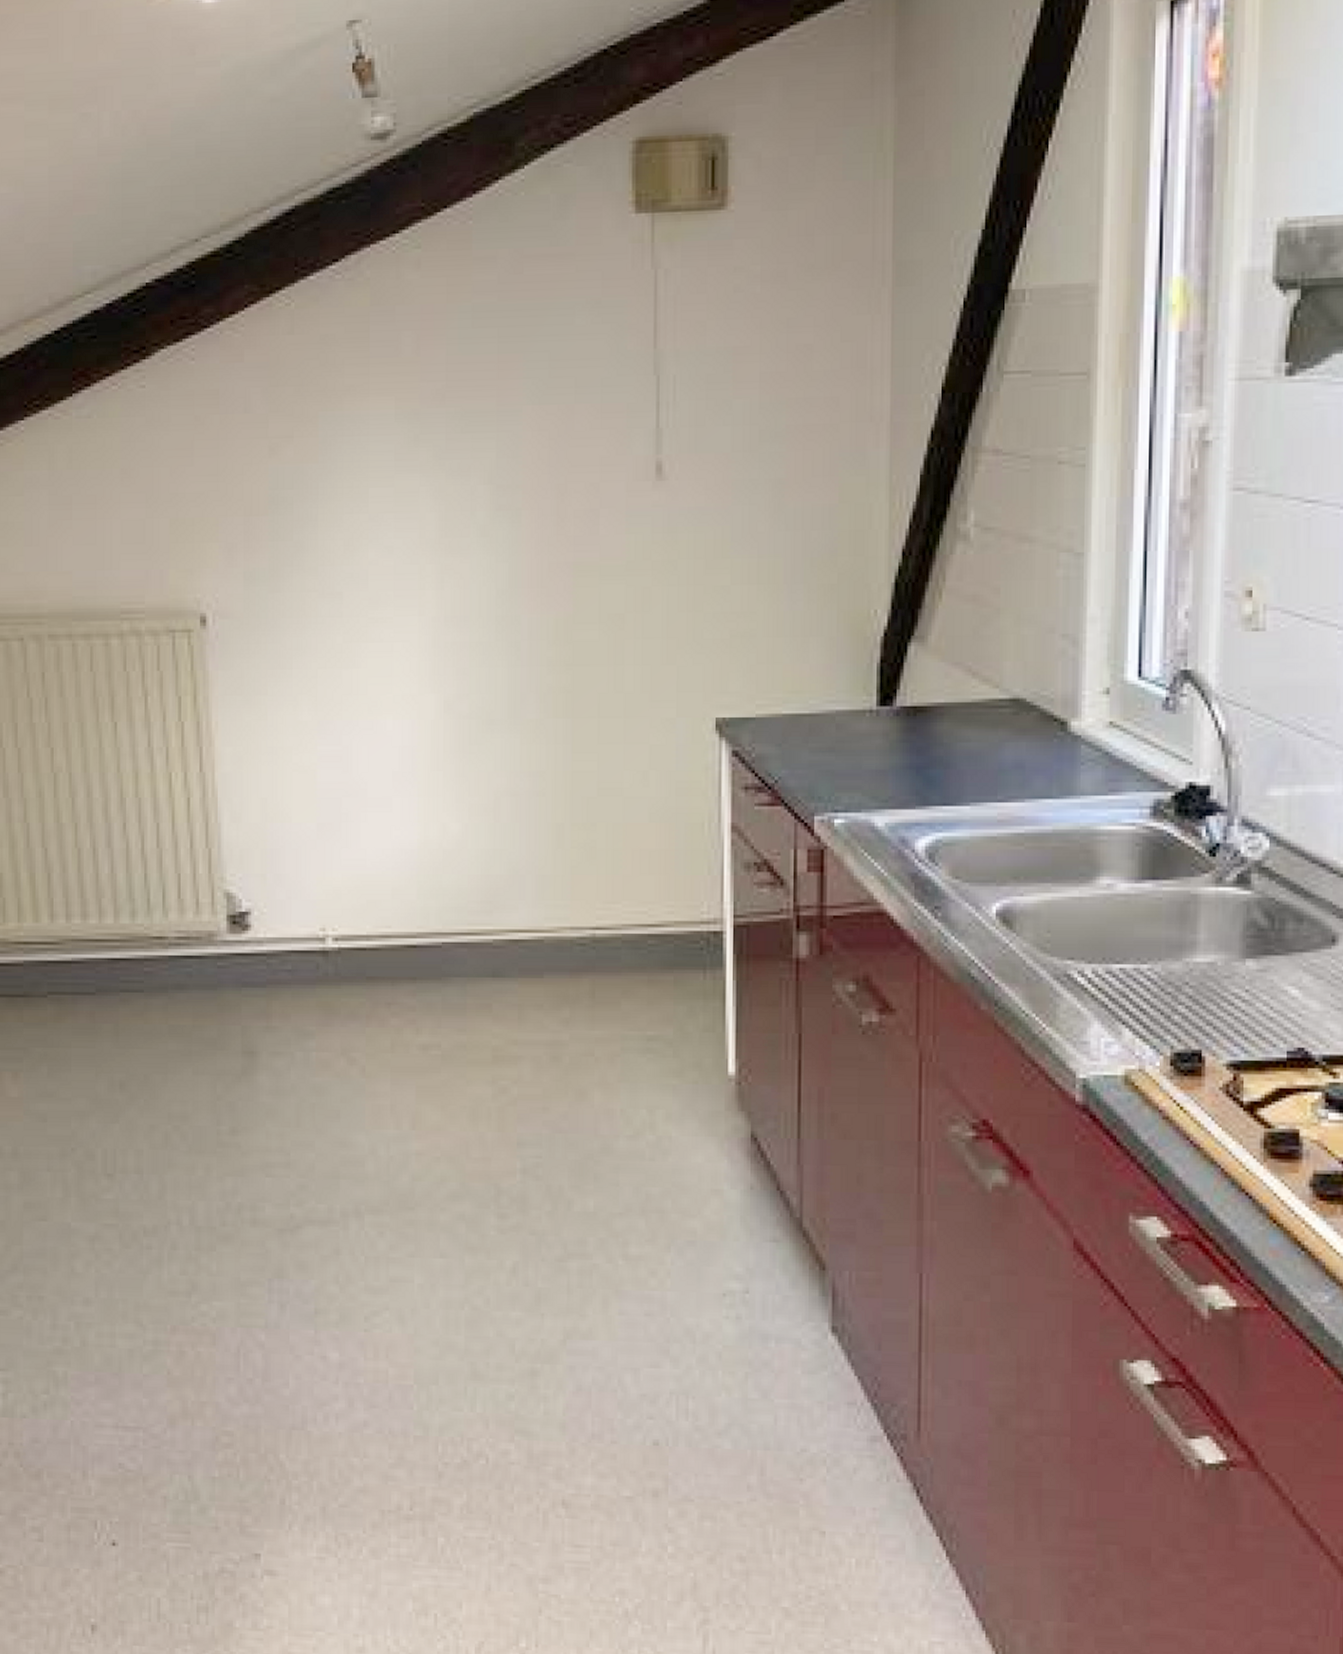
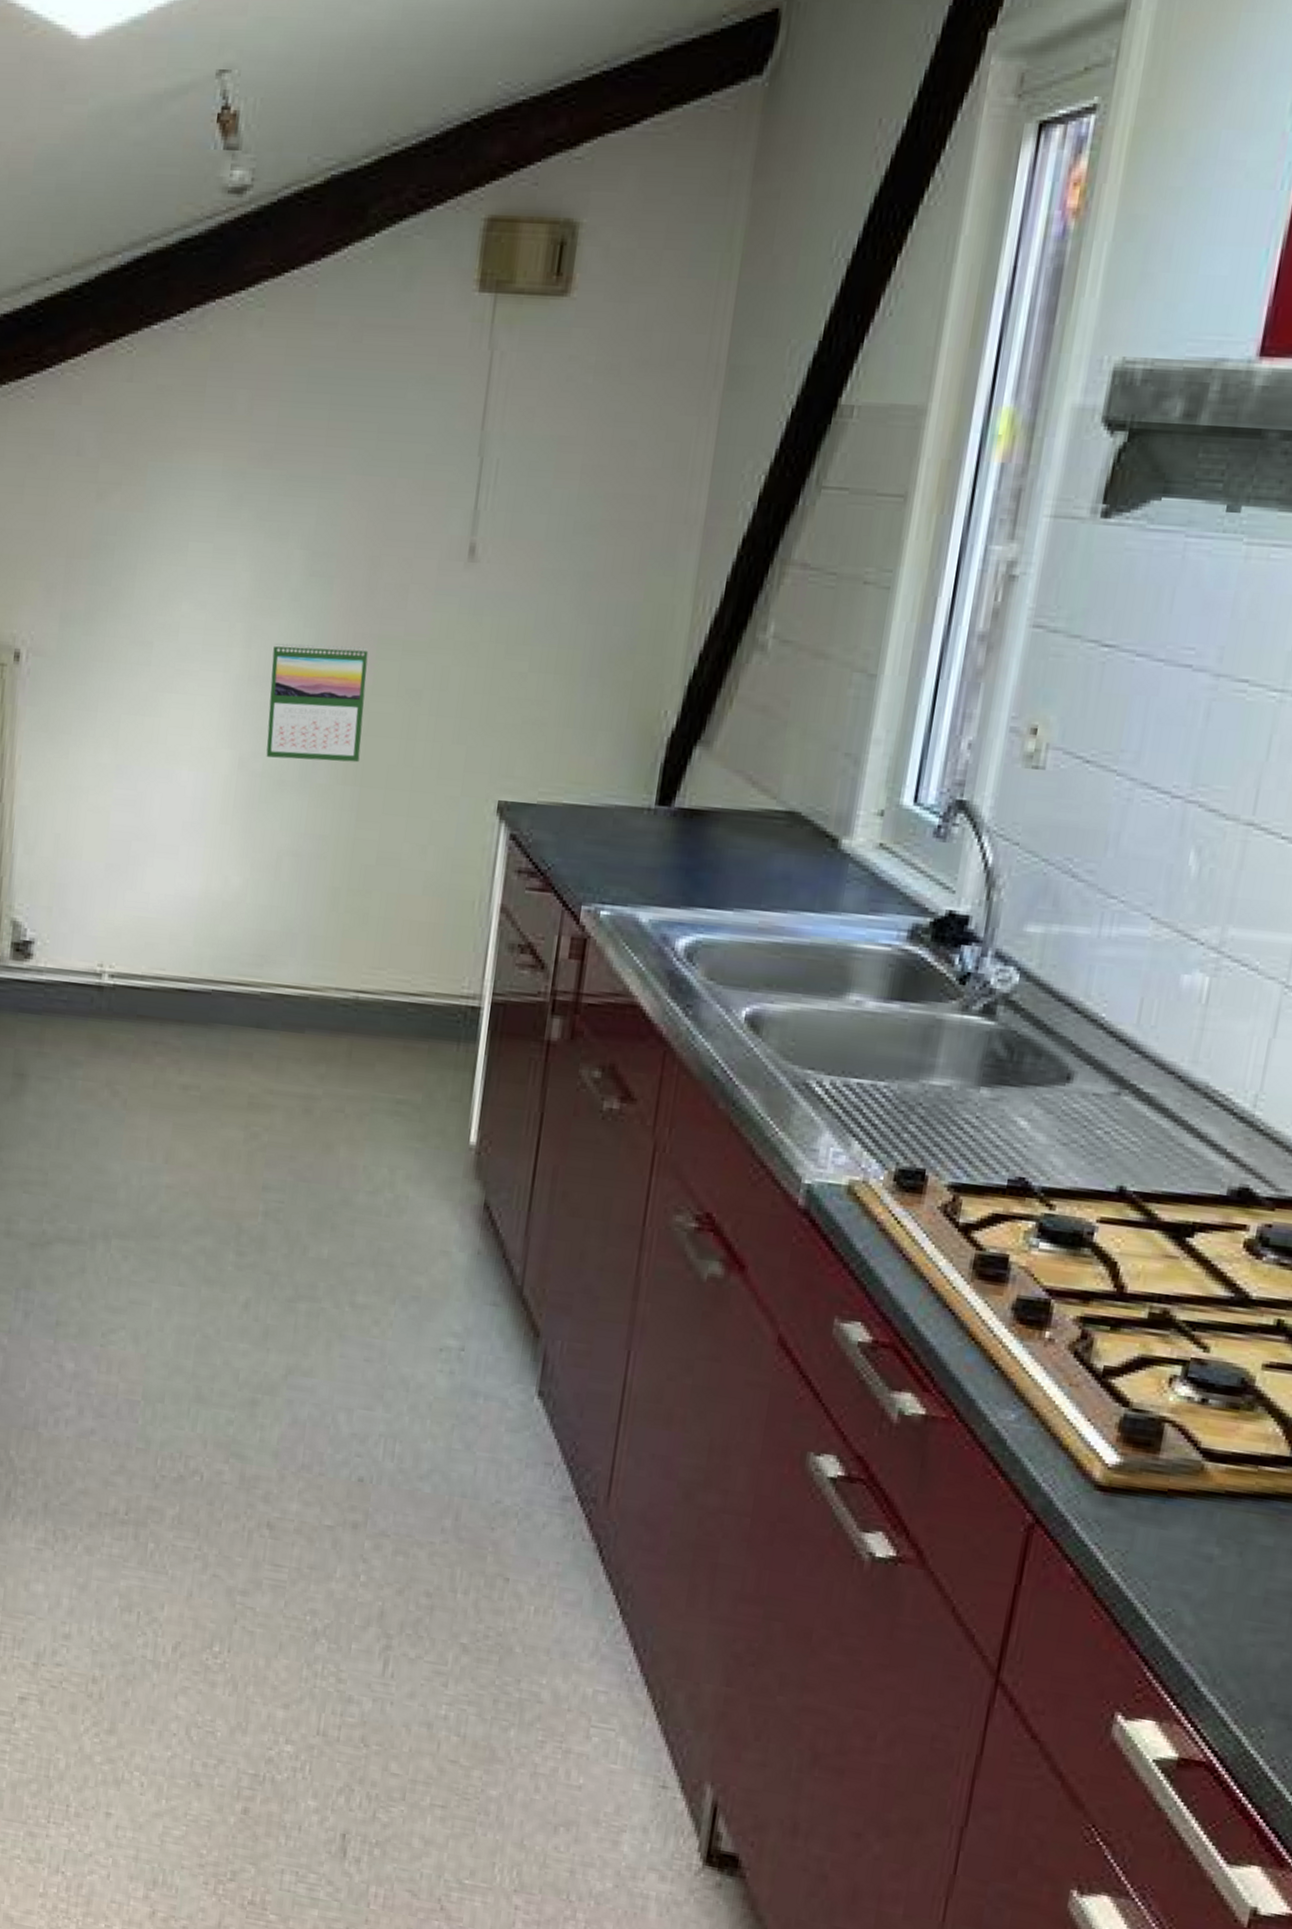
calendar: none [467,576,568,697] -> present [266,643,369,763]

